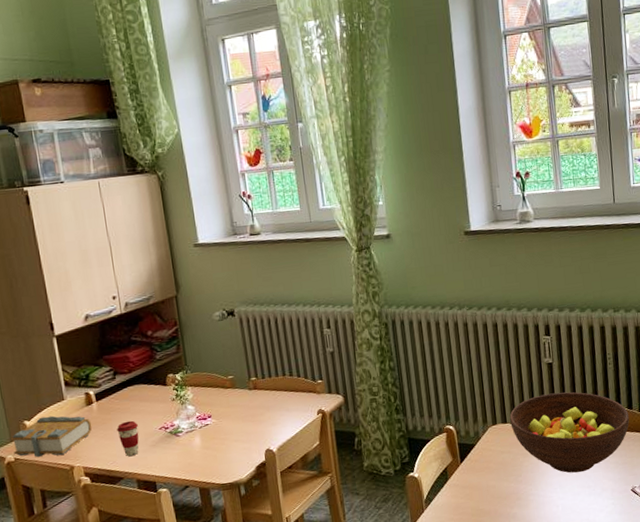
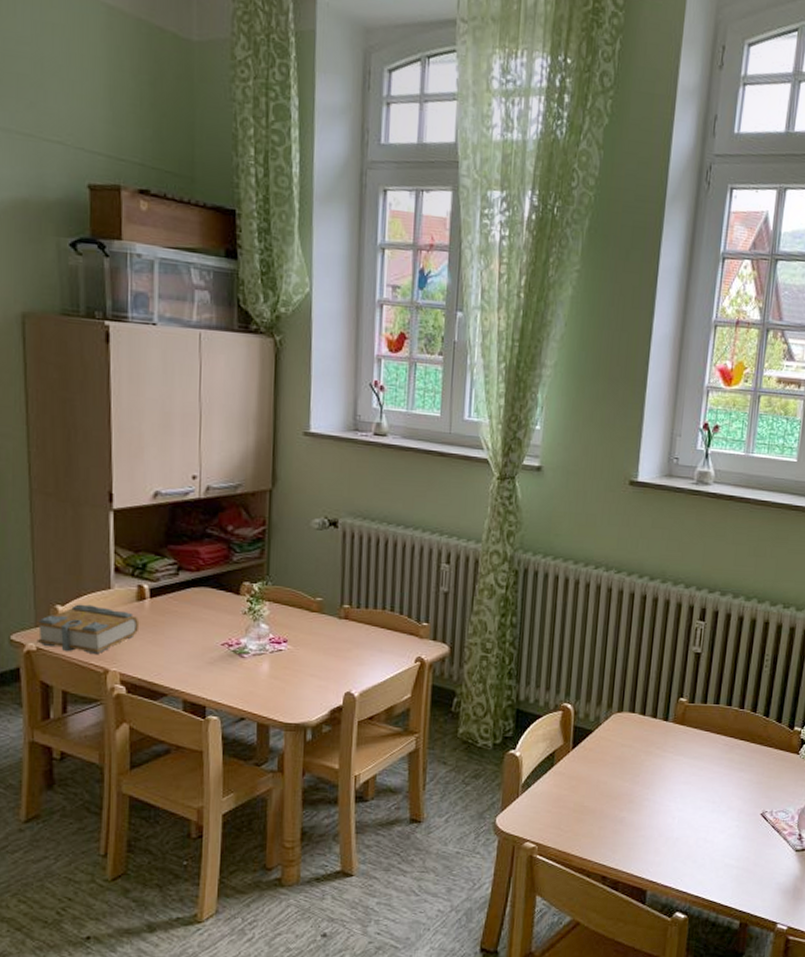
coffee cup: present [117,420,139,457] -> none [169,628,196,671]
fruit bowl: present [509,392,630,473] -> none [638,687,777,783]

